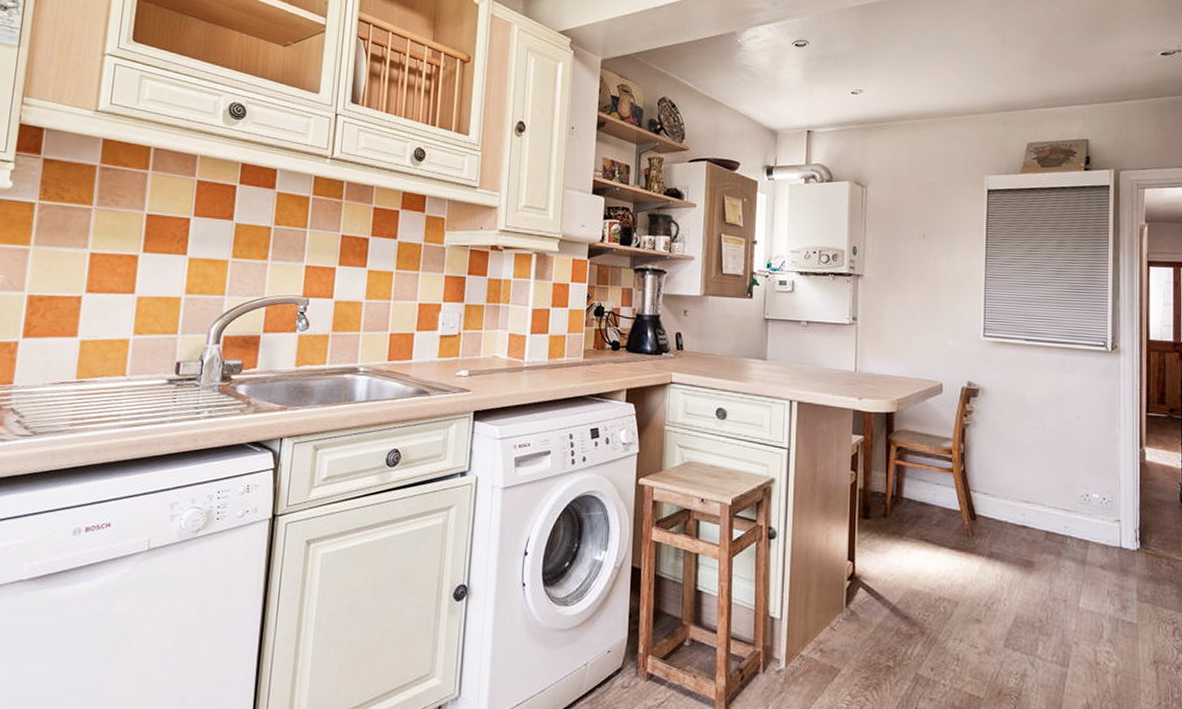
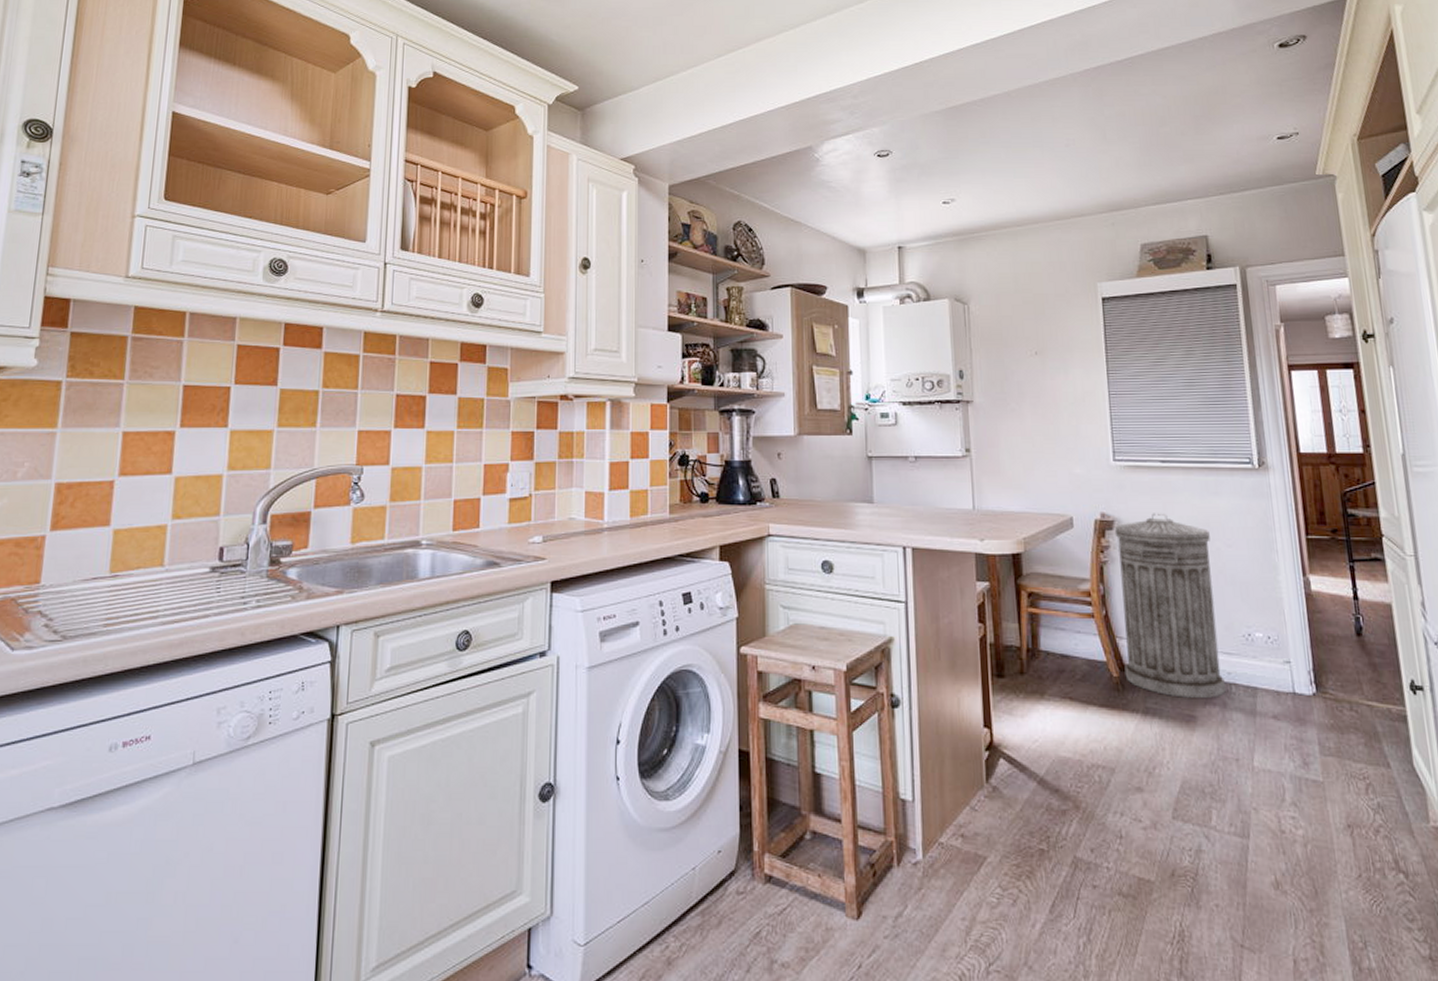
trash can: none [975,384,1062,547] -> present [1114,513,1226,698]

